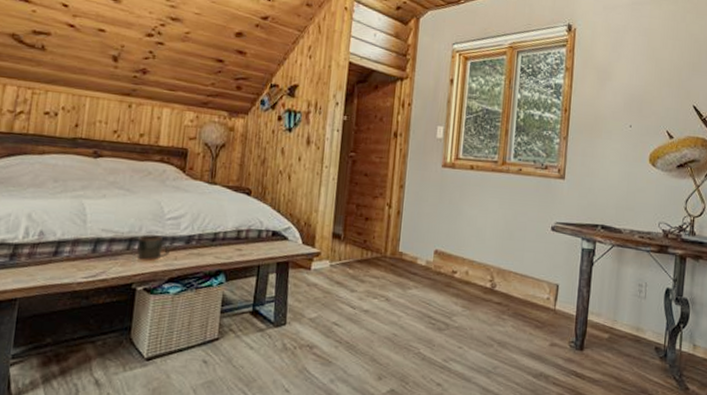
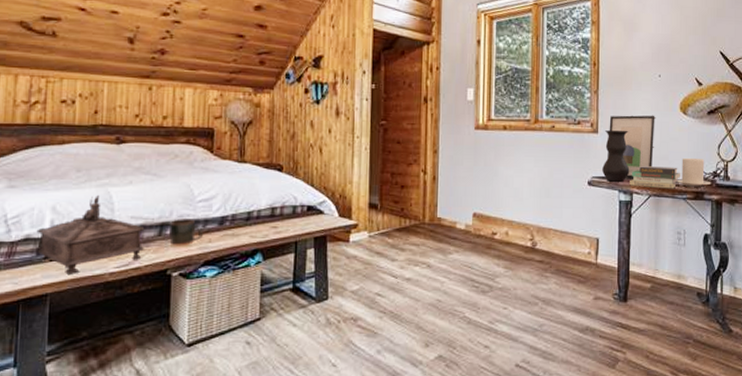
decorative box: none [10,205,114,281] -> present [36,194,145,274]
vase: none [566,177,595,231] -> present [602,130,630,183]
picture frame: none [573,163,625,228] -> present [607,115,657,179]
books: none [593,215,646,241] -> present [630,166,680,189]
candle: none [641,209,677,241] -> present [677,157,711,187]

